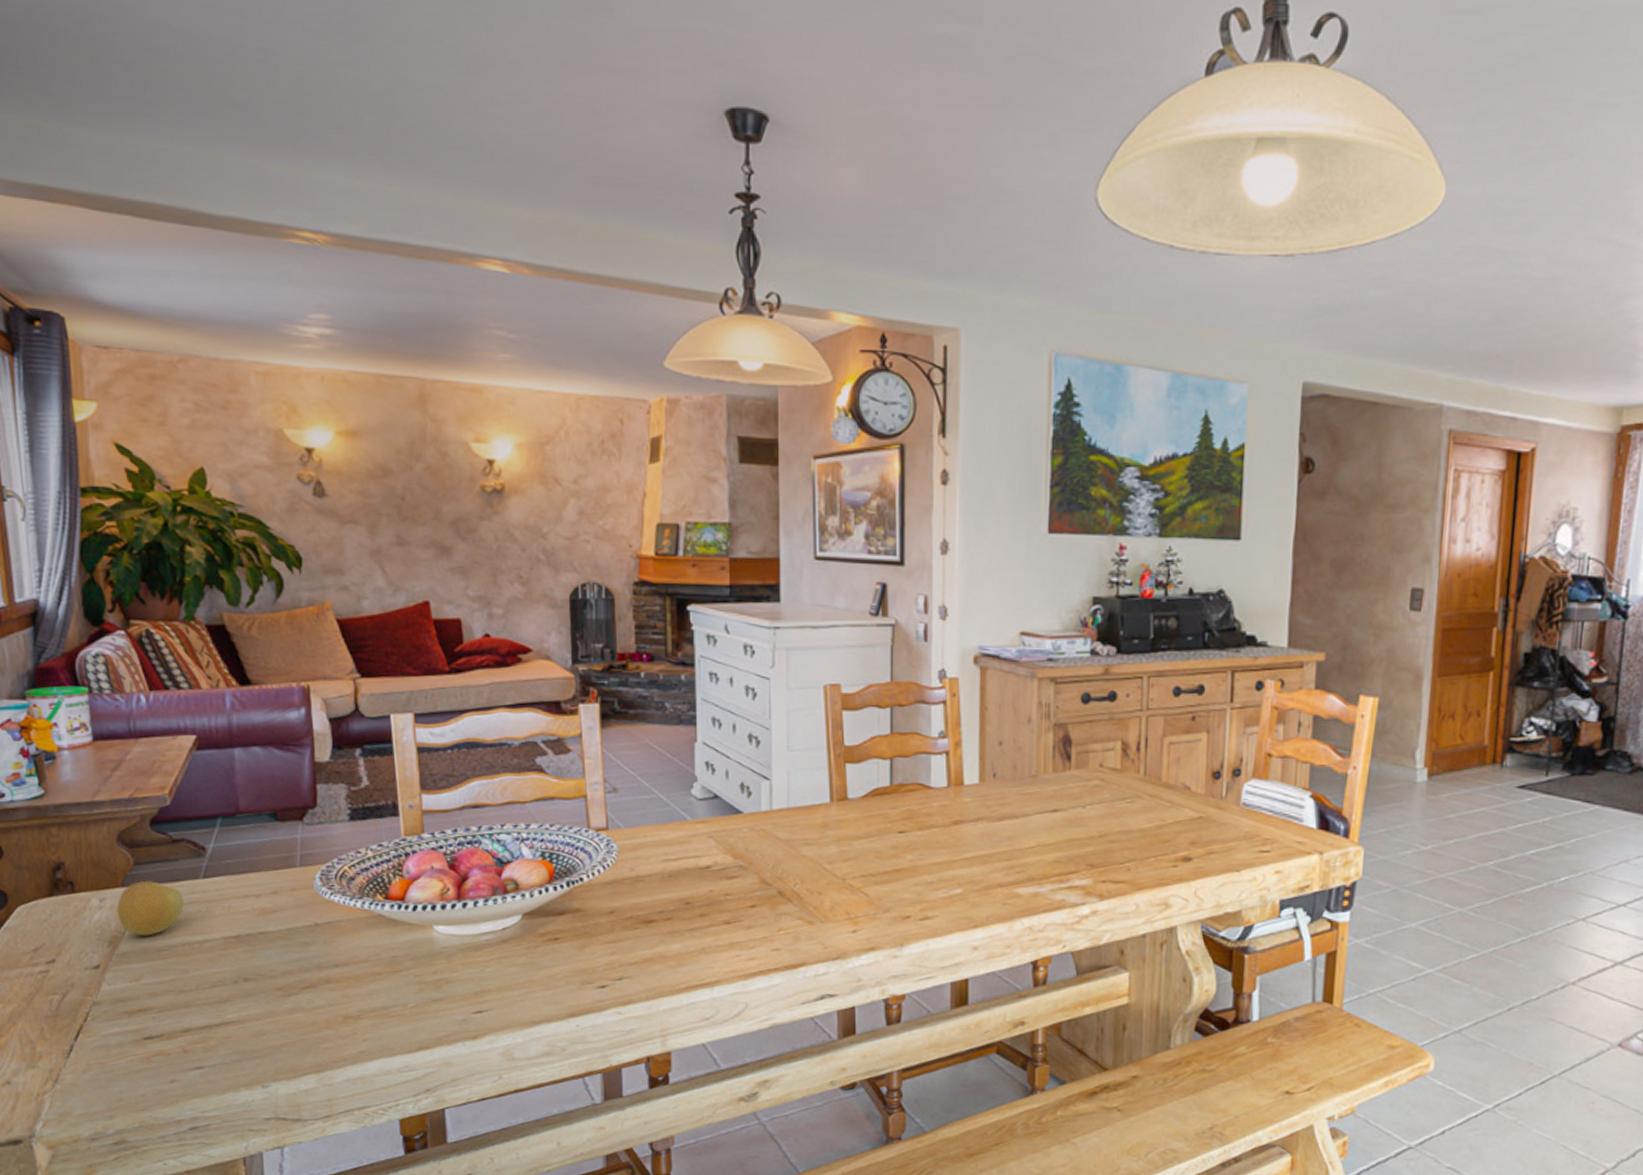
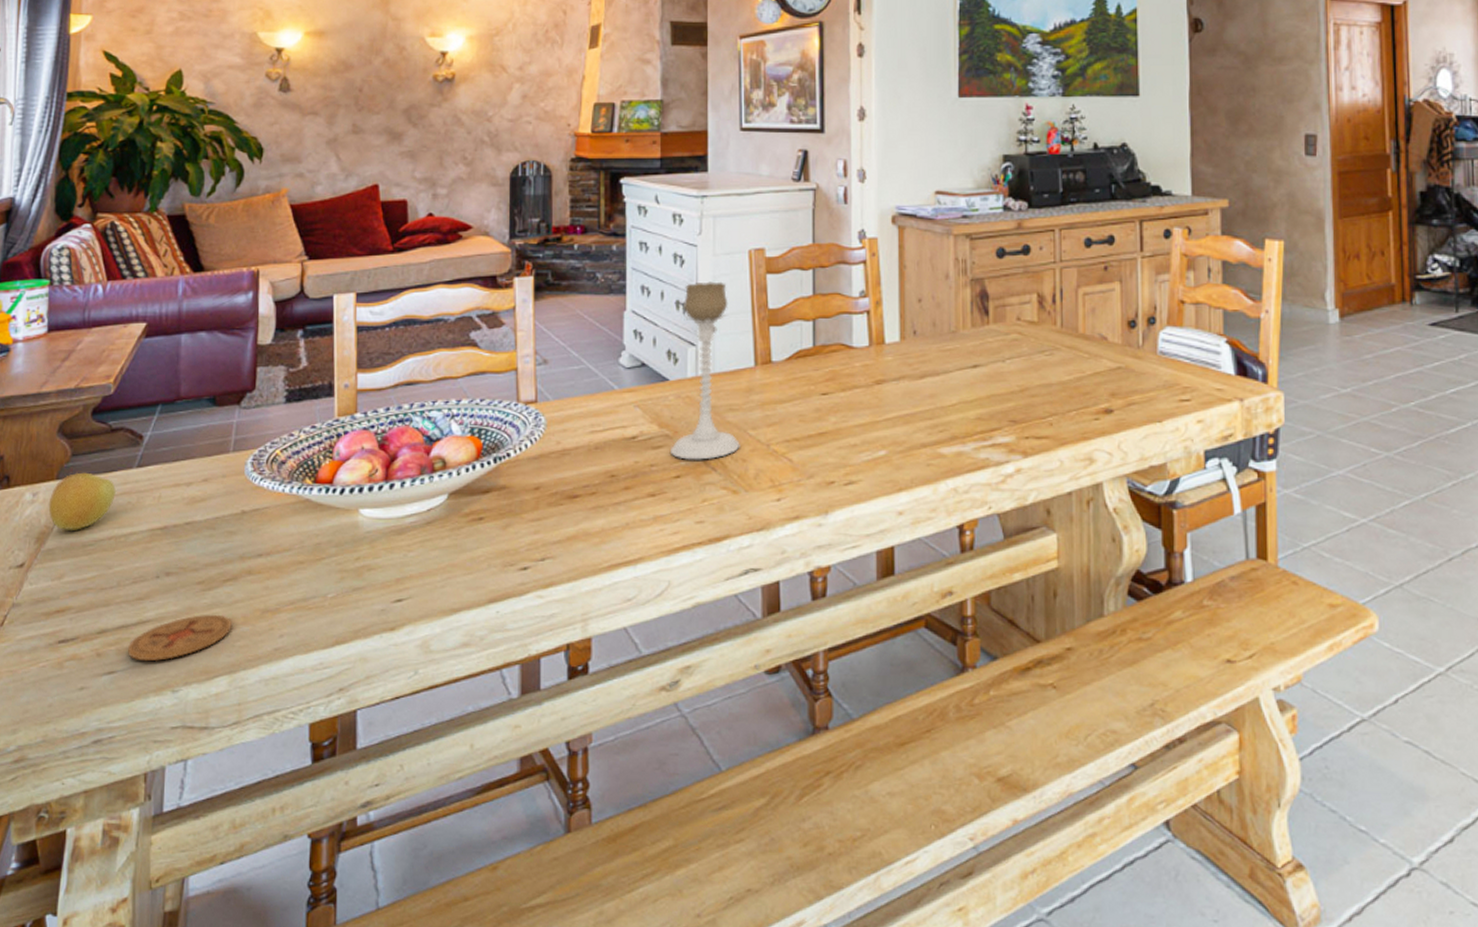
coaster: none [214,1018,315,1060] -> present [128,615,232,662]
candle holder: none [746,716,816,891] -> present [671,281,740,460]

